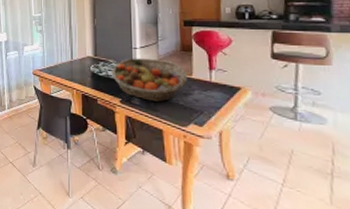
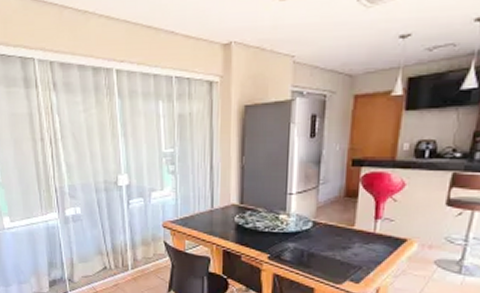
fruit basket: present [111,58,188,102] -> none [260,206,350,257]

